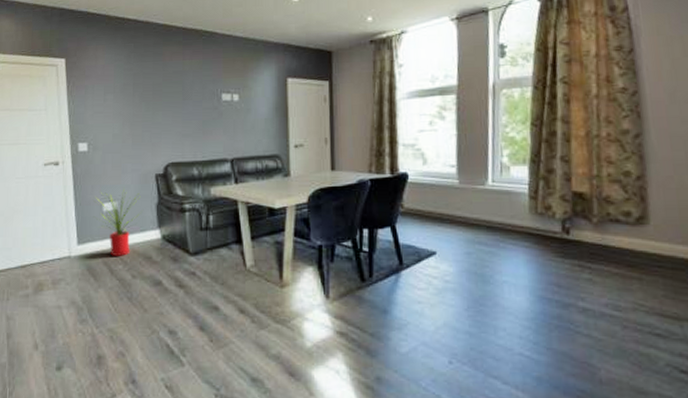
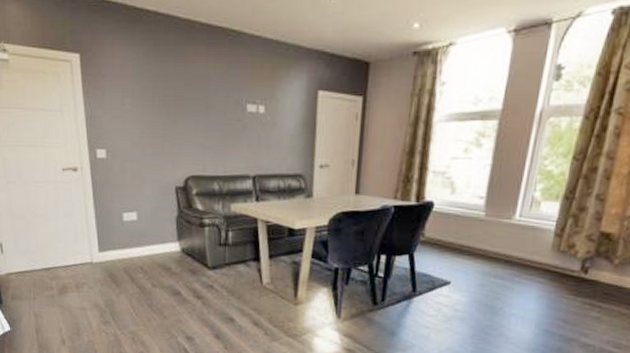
house plant: present [93,190,141,256] -> none [113,200,160,266]

